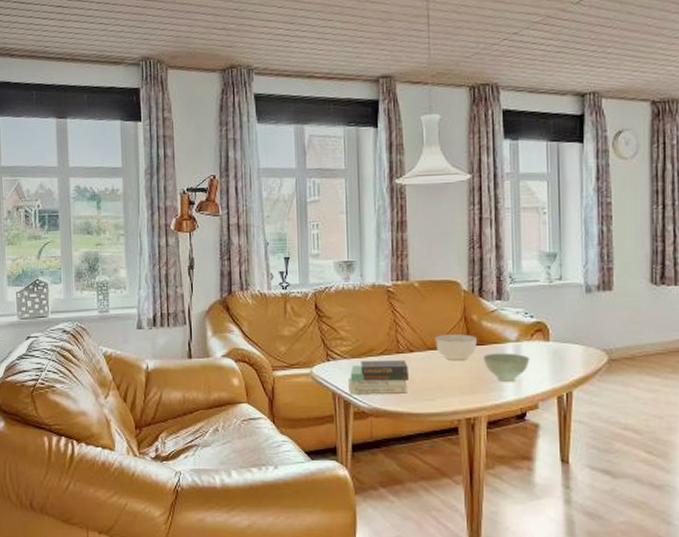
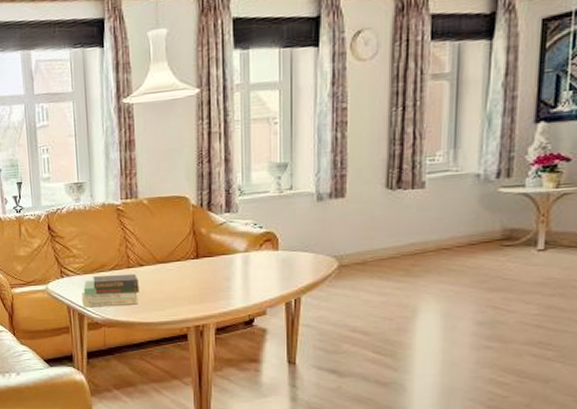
bowl: present [435,334,477,360] -> none [164,247,205,273]
bowl: present [483,353,530,382] -> none [212,263,258,291]

